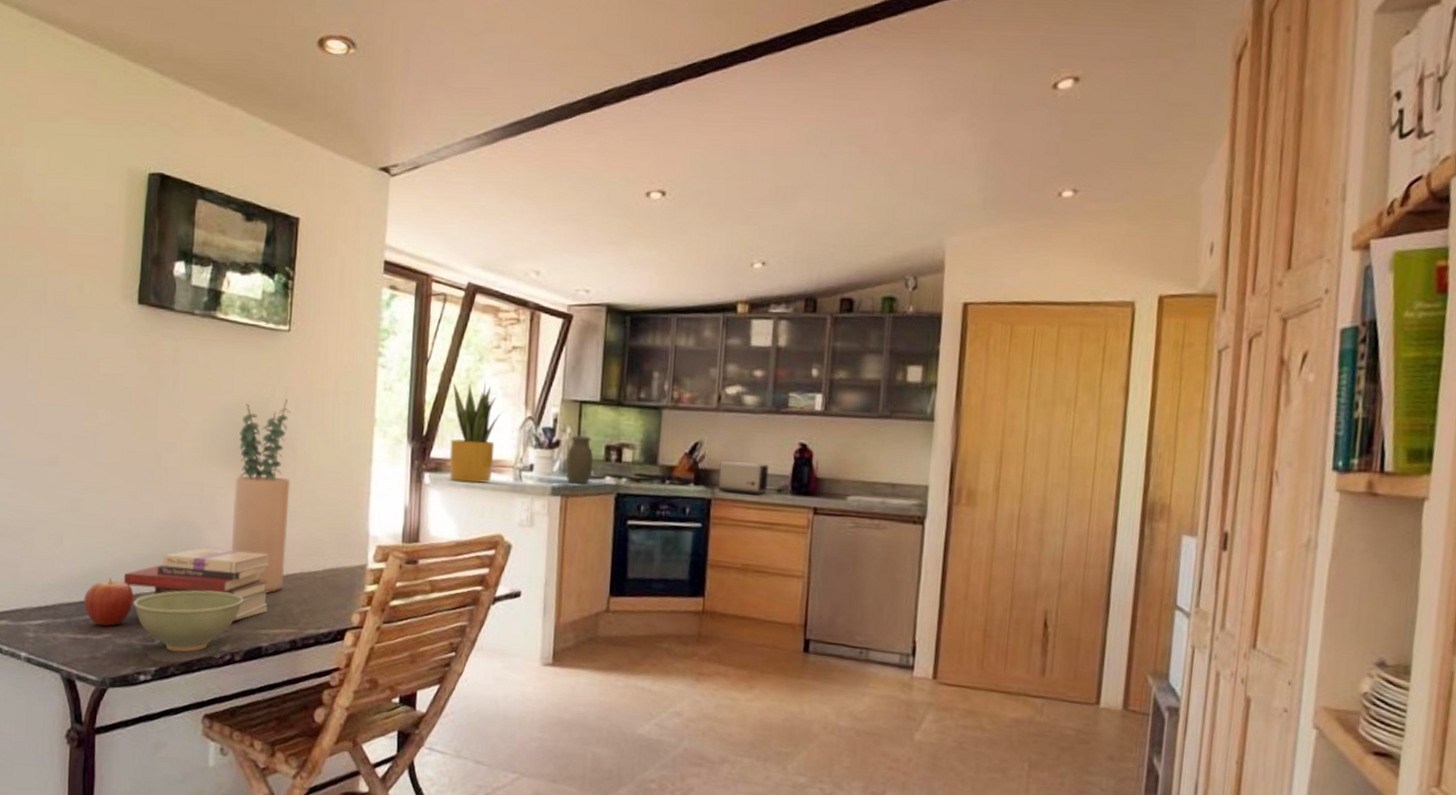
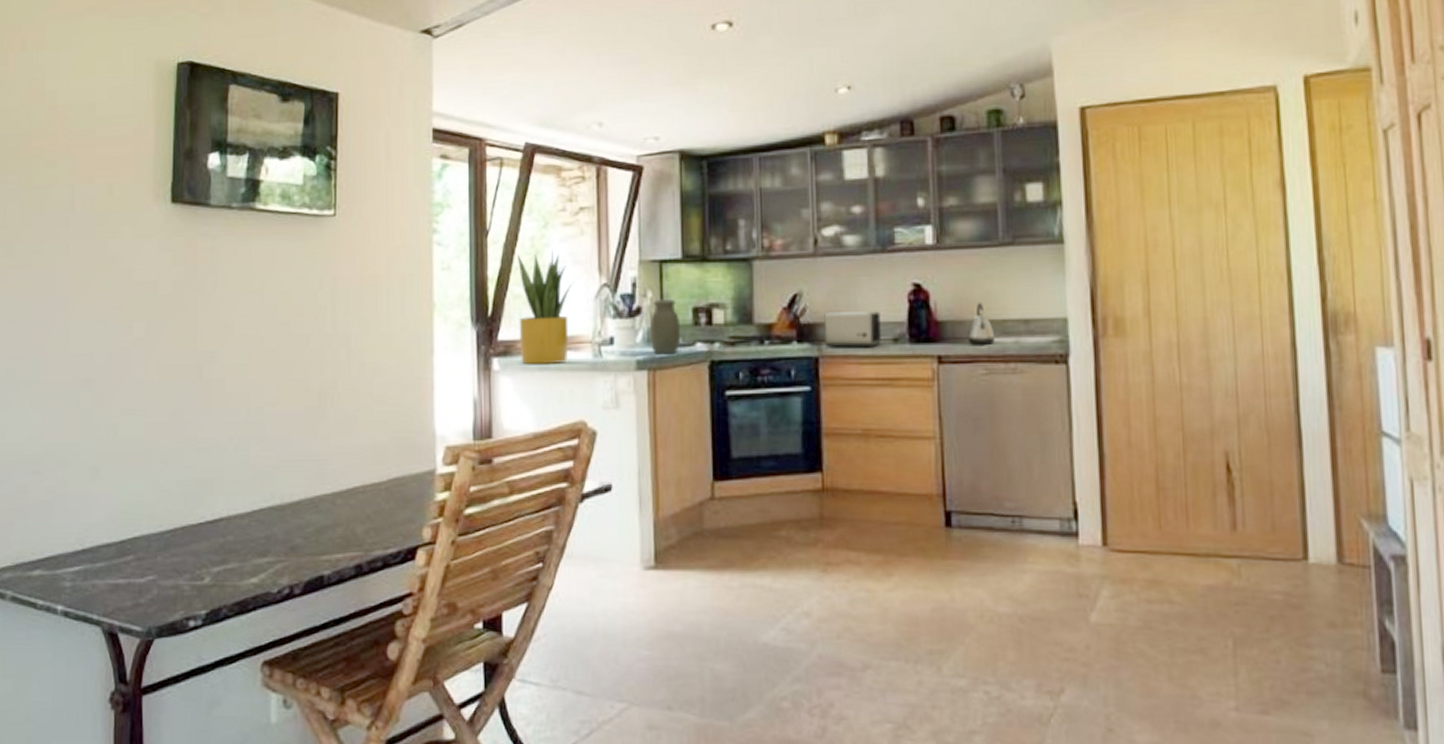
fruit: present [84,578,134,627] -> none [124,511,180,567]
books: present [123,548,269,622] -> none [167,467,329,549]
bowl: present [133,590,244,653] -> none [178,516,300,590]
vase: present [231,398,291,593] -> none [283,290,346,512]
kettle: none [841,464,865,503] -> present [967,301,996,346]

